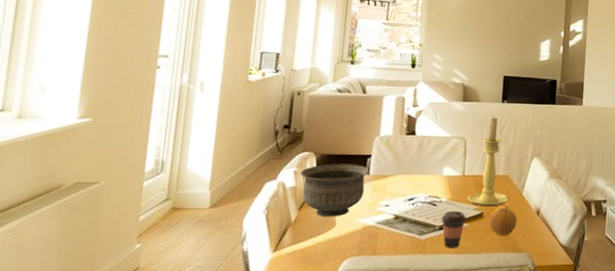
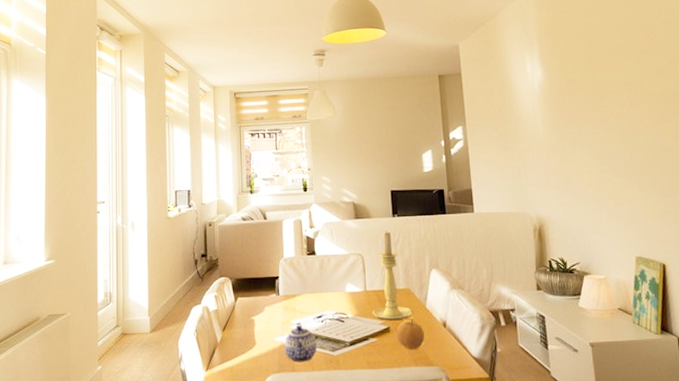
bowl: present [300,163,370,217] -> none [220,286,279,337]
teapot: none [367,207,405,246] -> present [284,325,317,362]
coffee cup: present [441,210,466,248] -> none [350,326,374,364]

